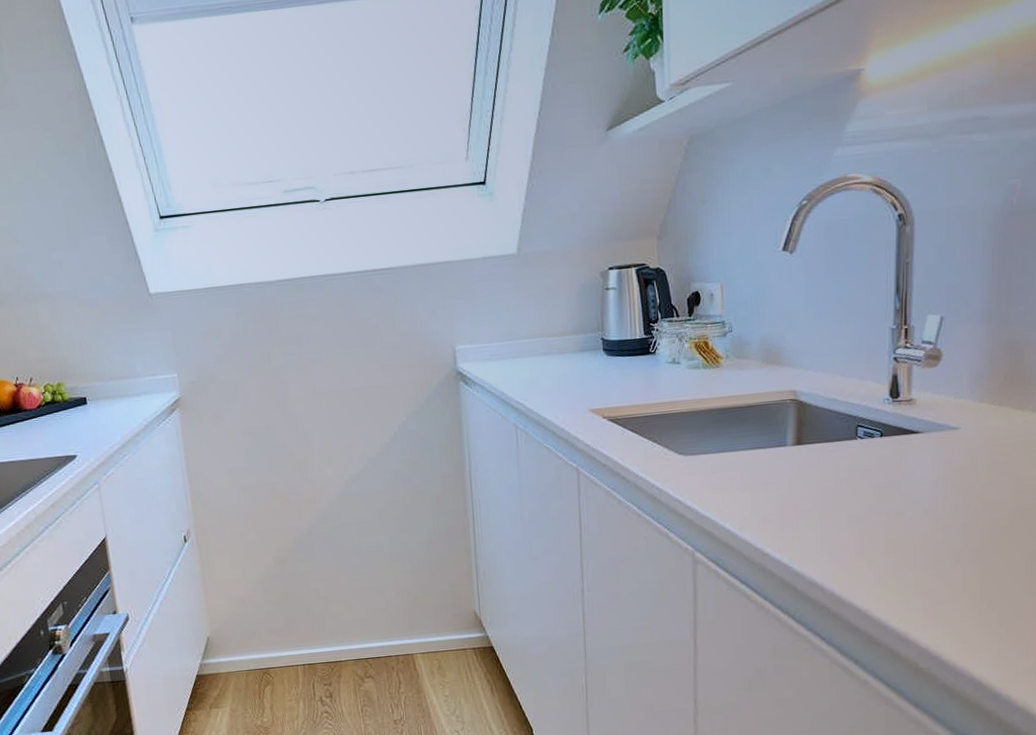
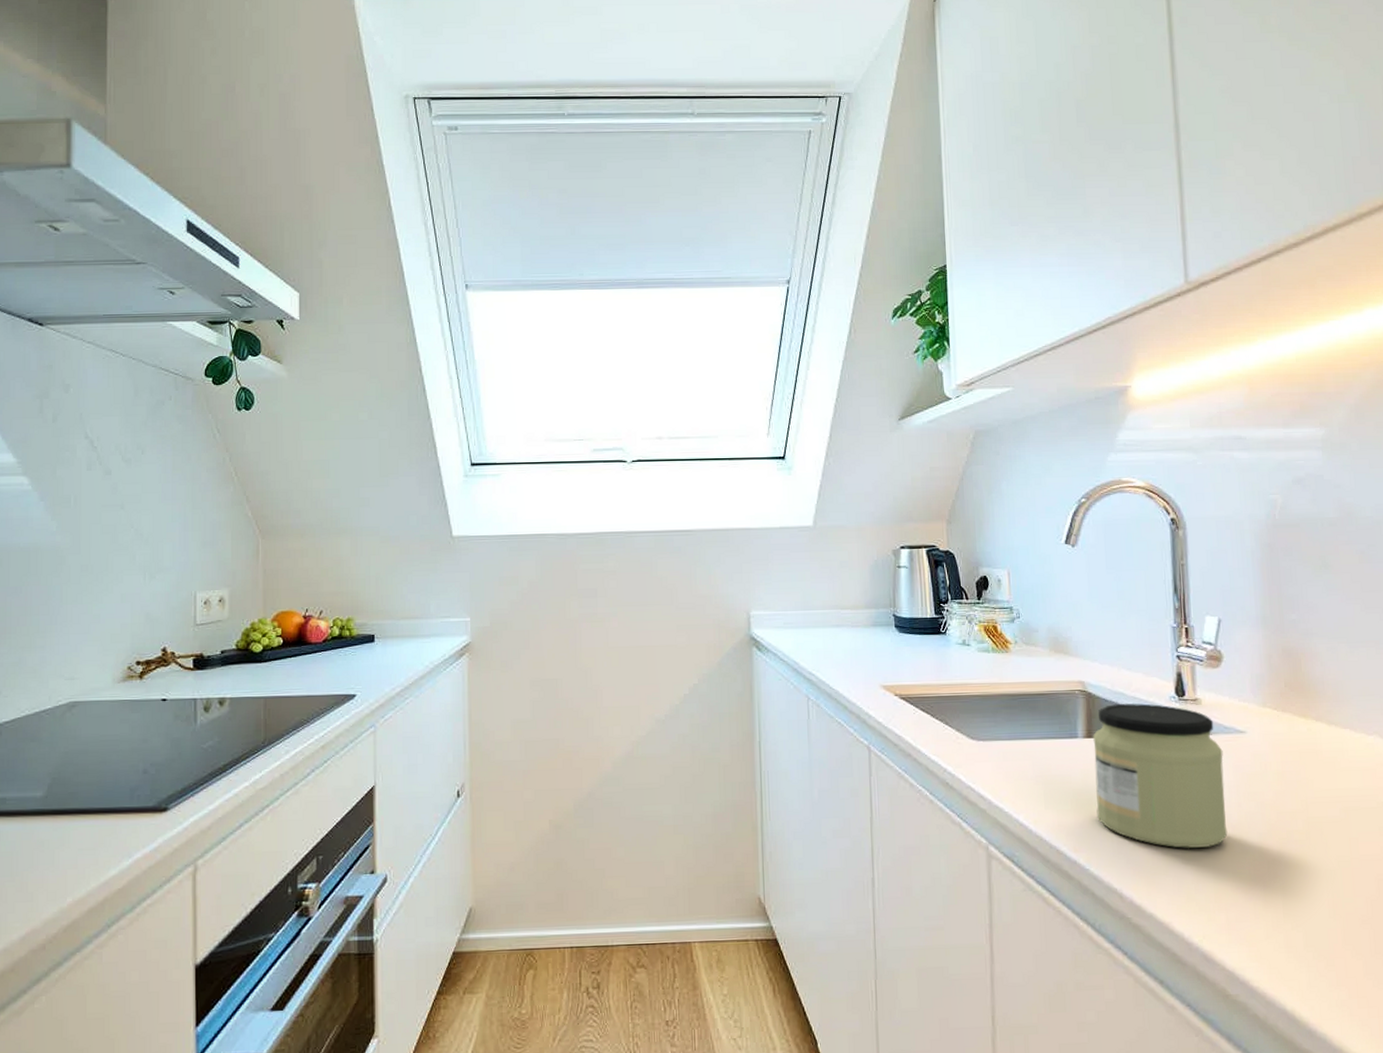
jar: none [802,407,934,542] -> present [1093,702,1228,848]

